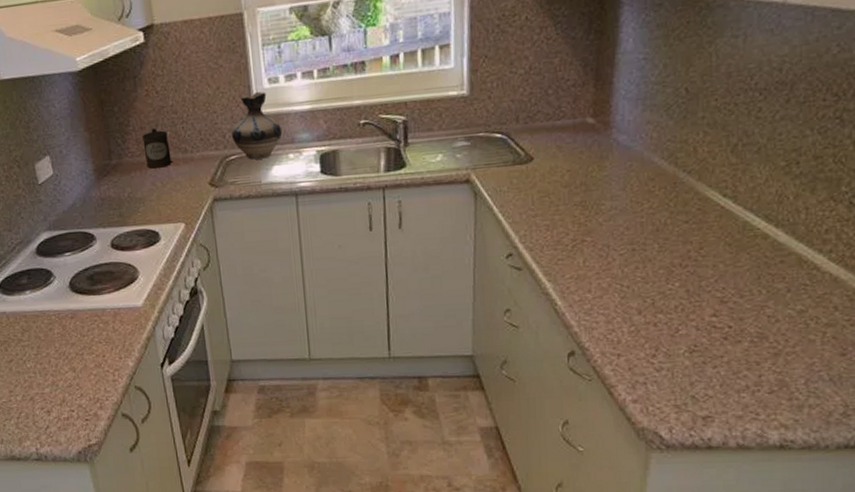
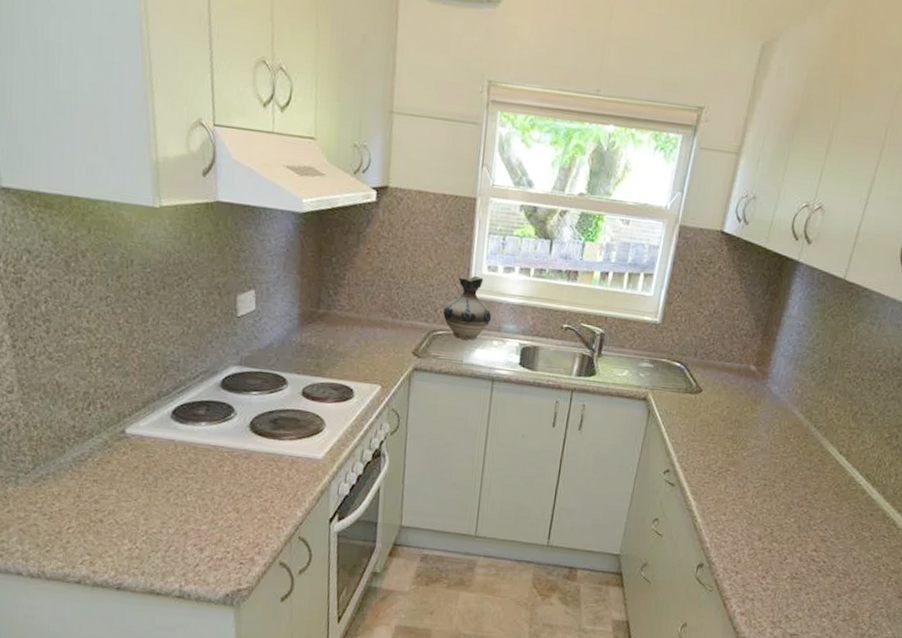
canister: present [142,128,172,169] -> none [354,287,381,328]

